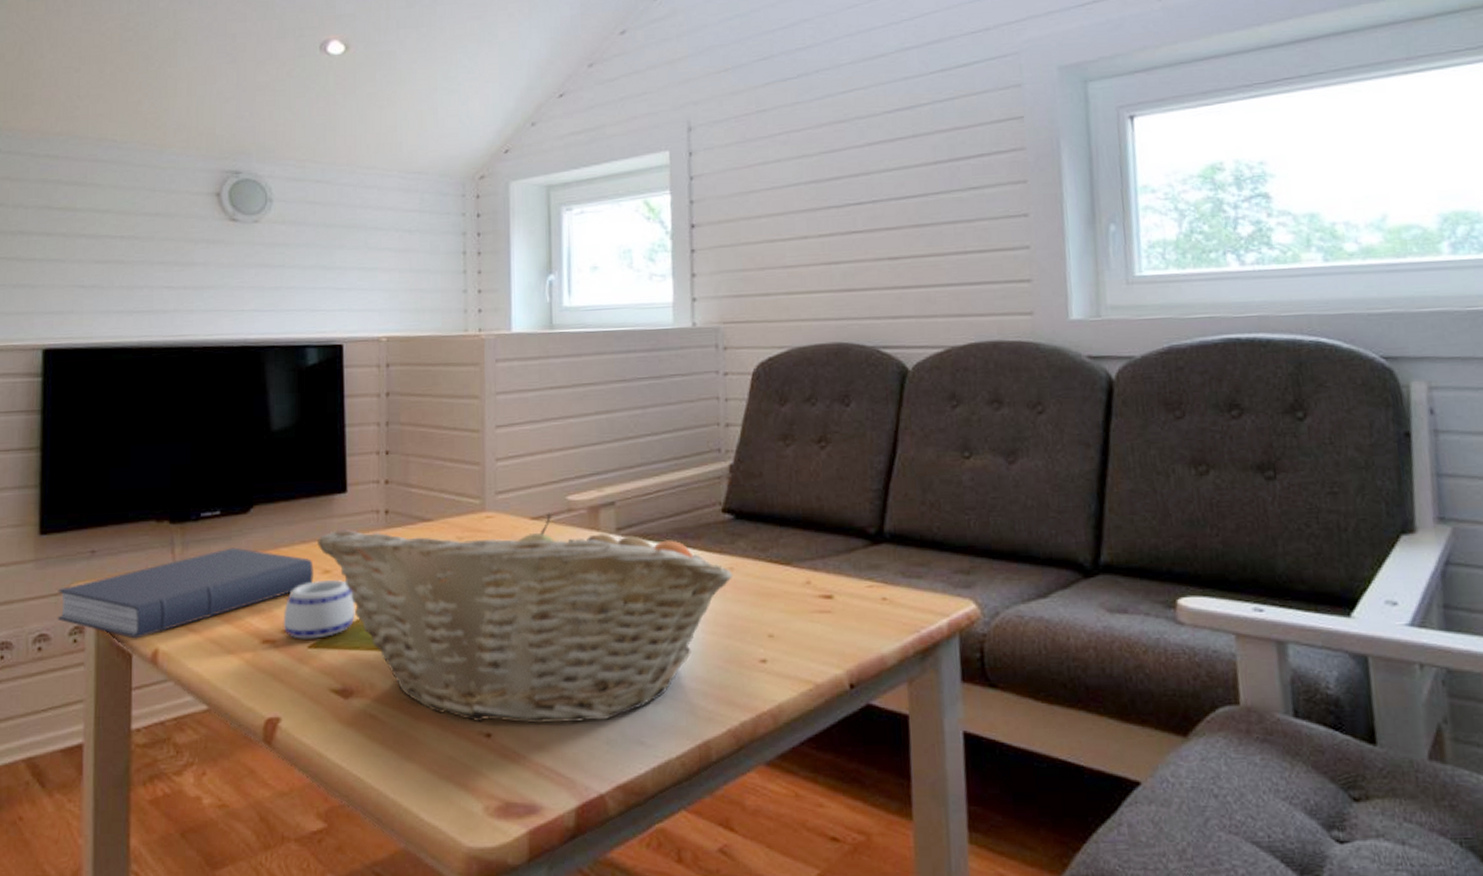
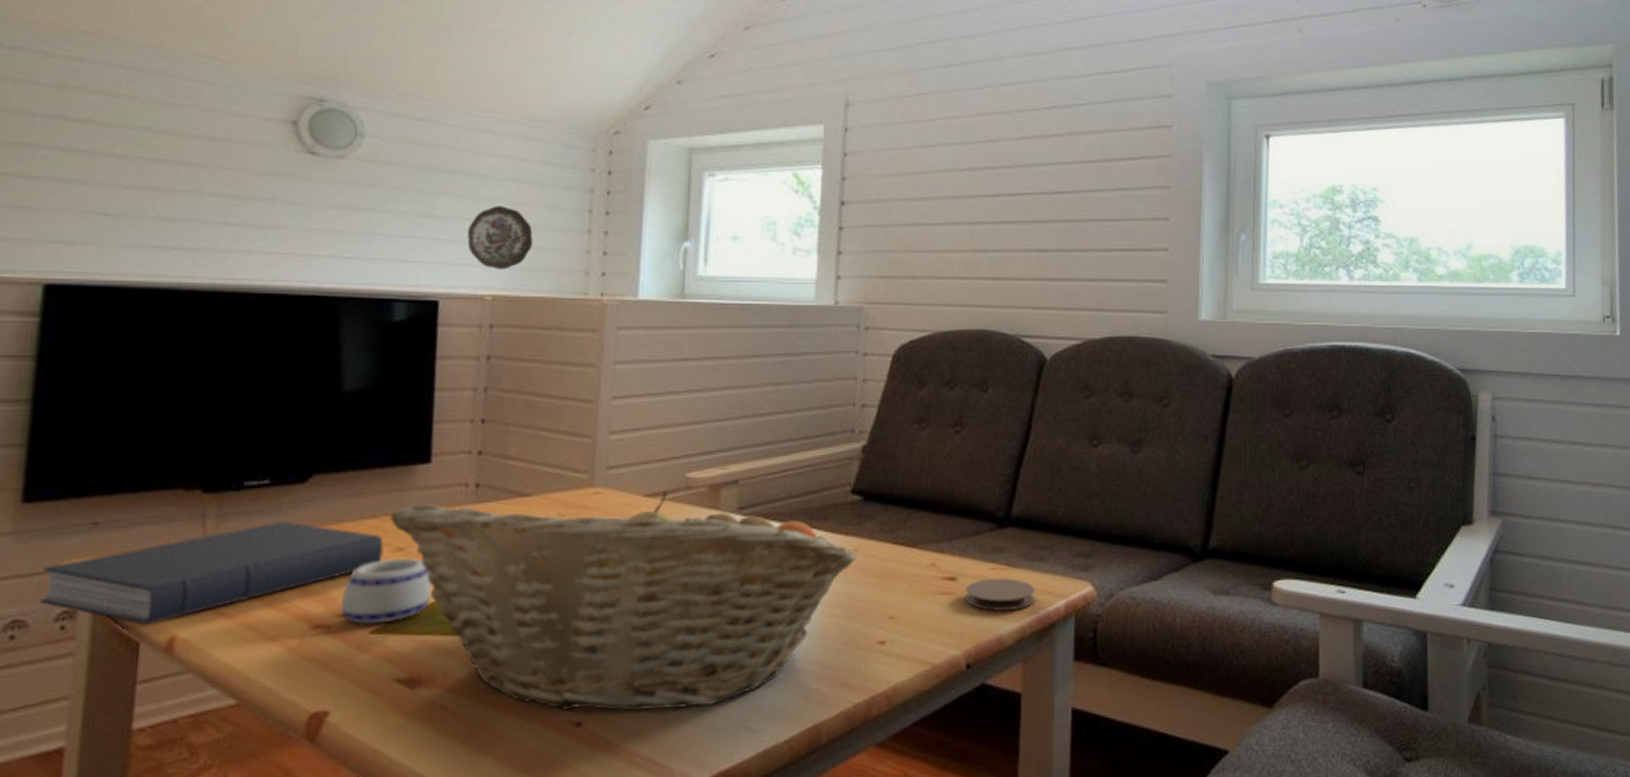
decorative plate: none [362,254,417,313] -> present [467,206,533,270]
coaster: none [842,596,916,630] -> present [965,578,1035,611]

